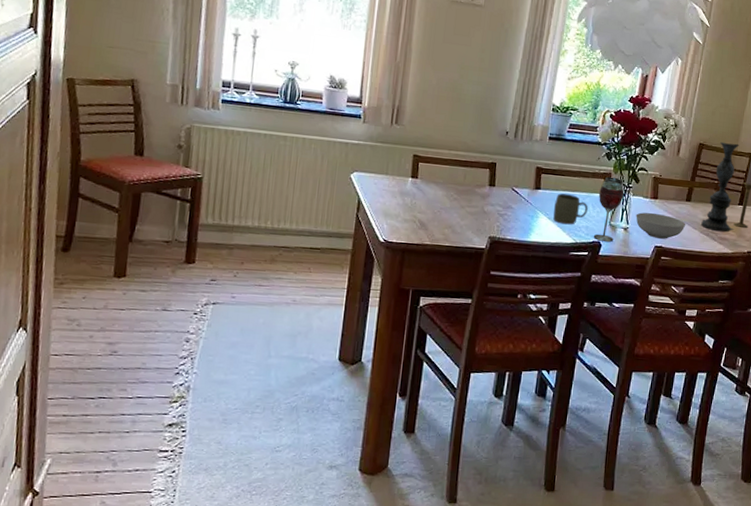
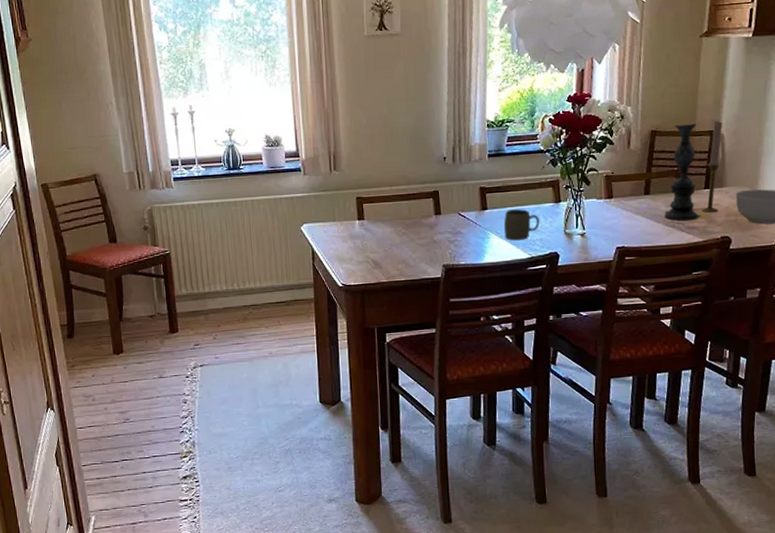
wineglass: present [593,176,624,242] -> none [549,183,575,251]
bowl: present [635,212,686,239] -> none [591,213,648,239]

